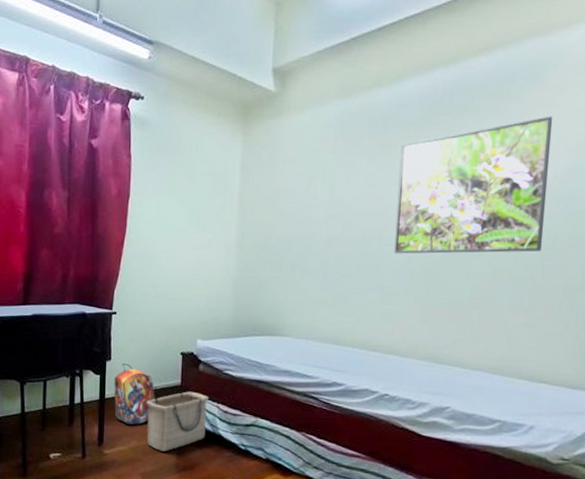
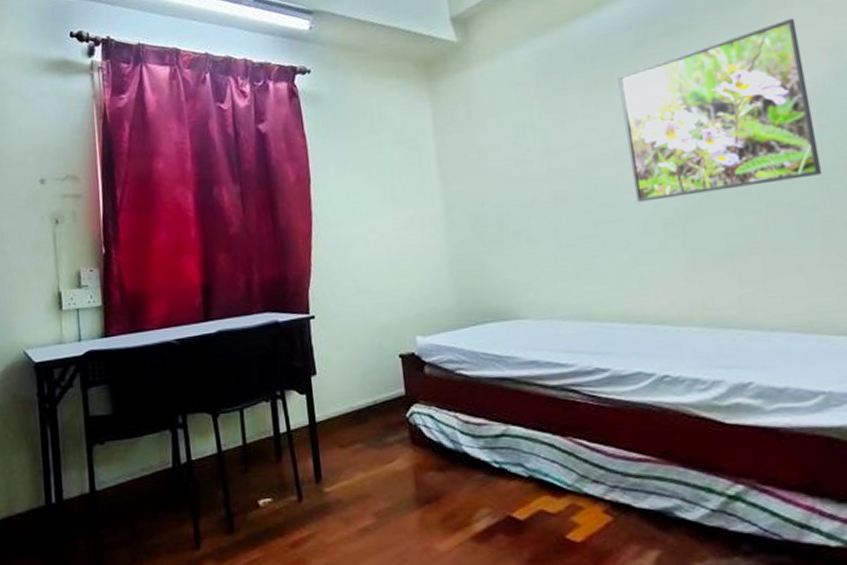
backpack: present [114,364,155,424] -> none [323,377,377,452]
basket: present [147,391,209,451] -> none [367,401,447,482]

